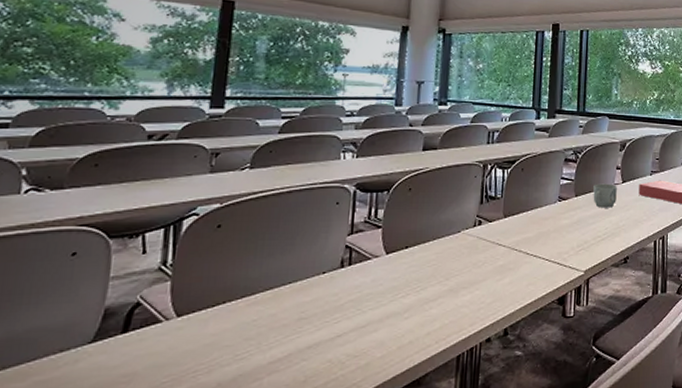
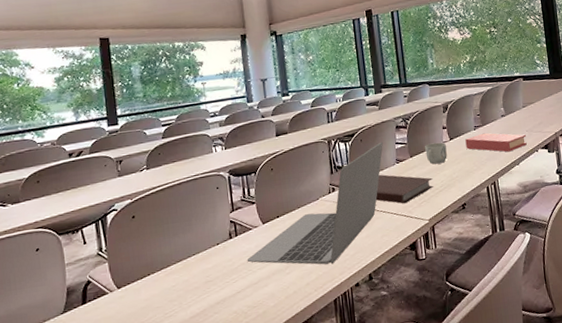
laptop: none [357,174,547,313] -> present [247,141,383,265]
notebook: none [527,211,597,250] -> present [375,174,434,204]

